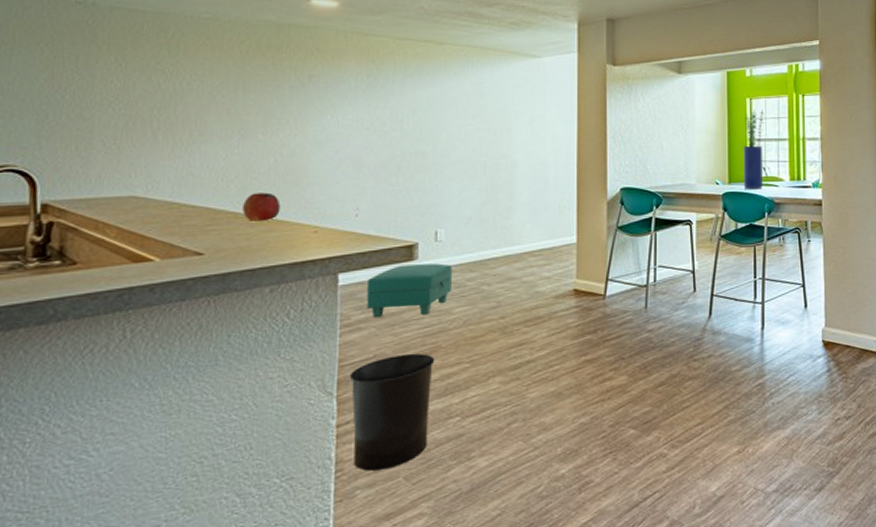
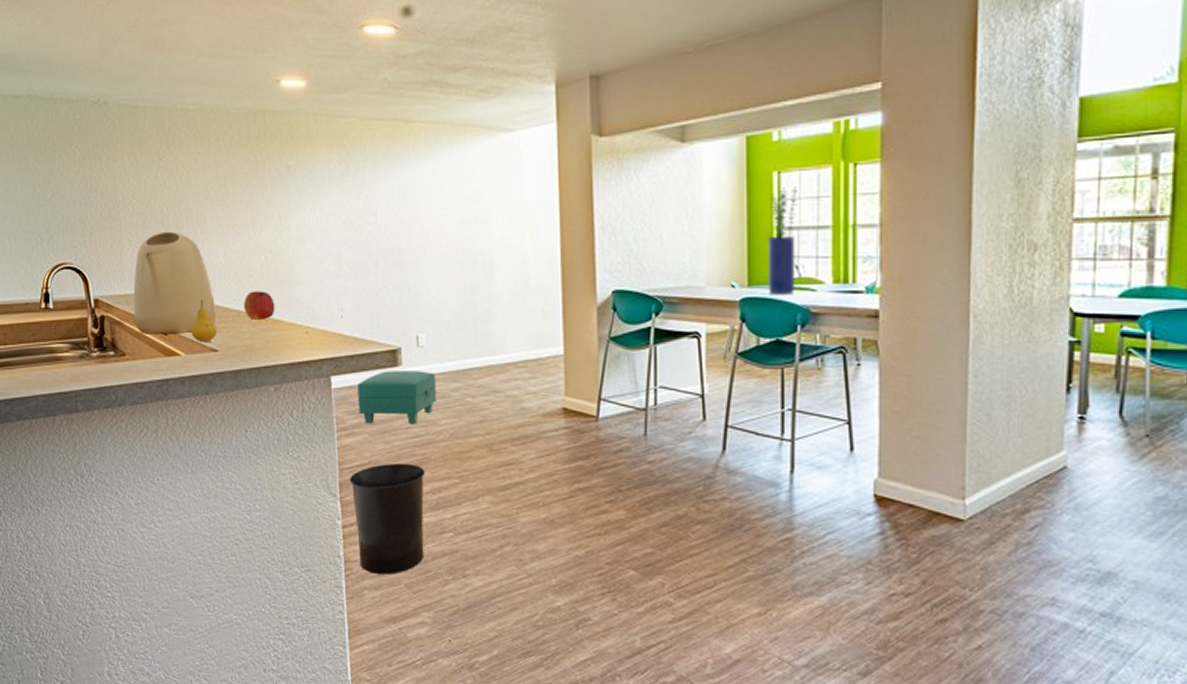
kettle: none [95,133,208,240] -> present [133,231,217,334]
fruit: none [171,202,207,247] -> present [191,299,218,343]

